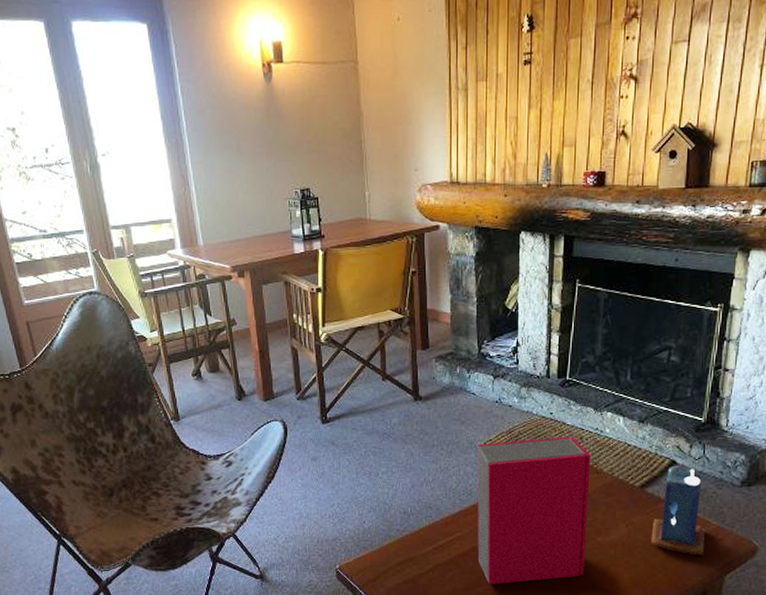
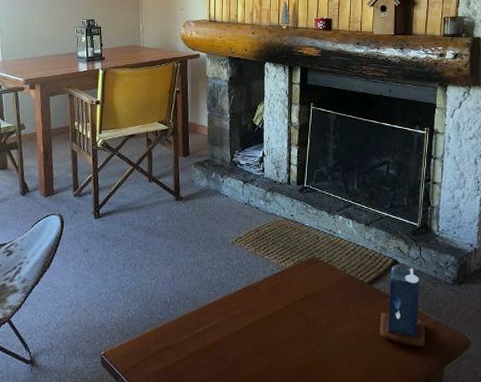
hardback book: present [477,437,591,585] -> none [229,236,326,373]

